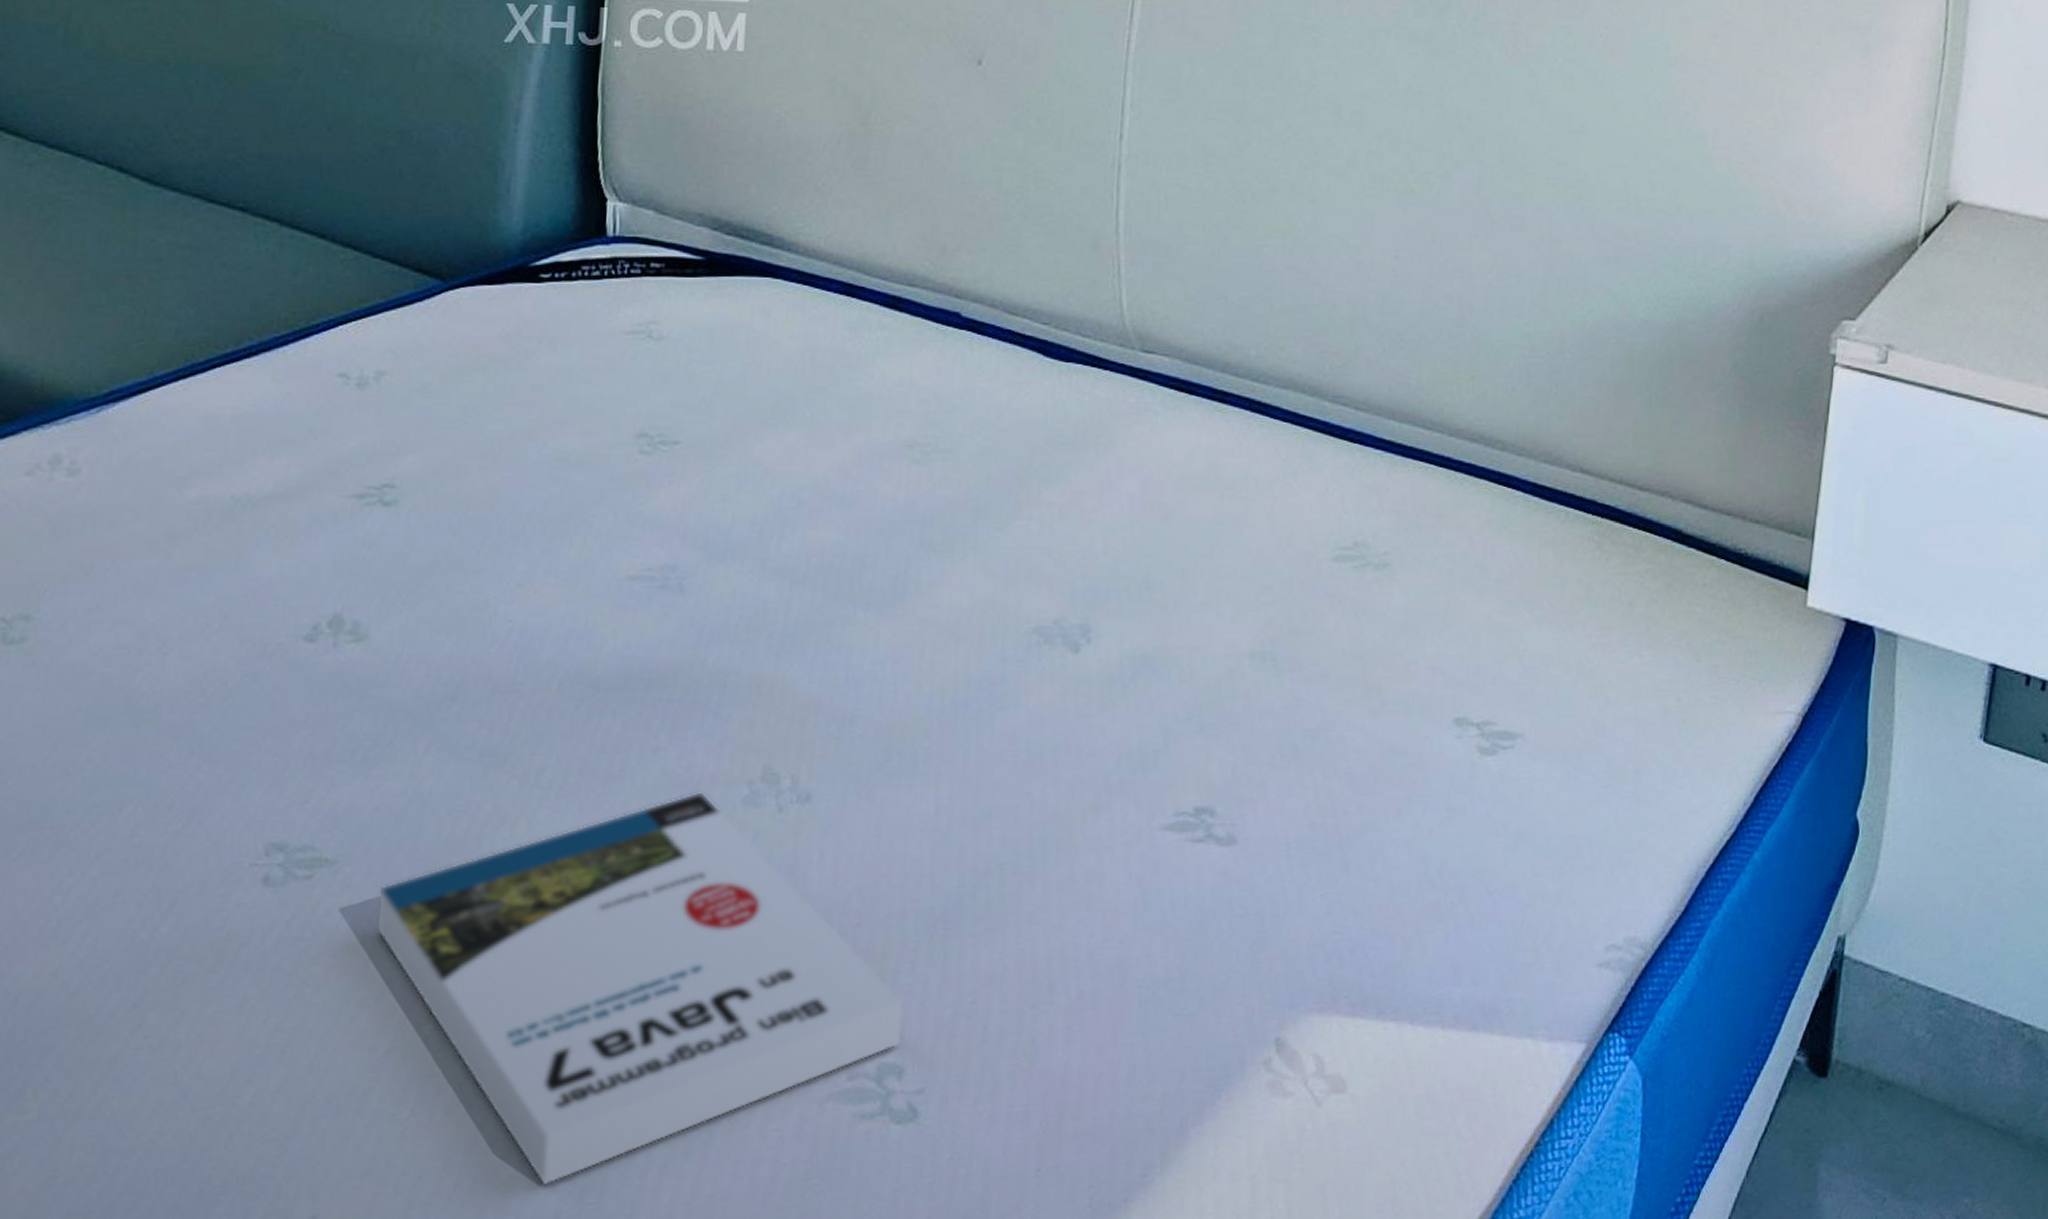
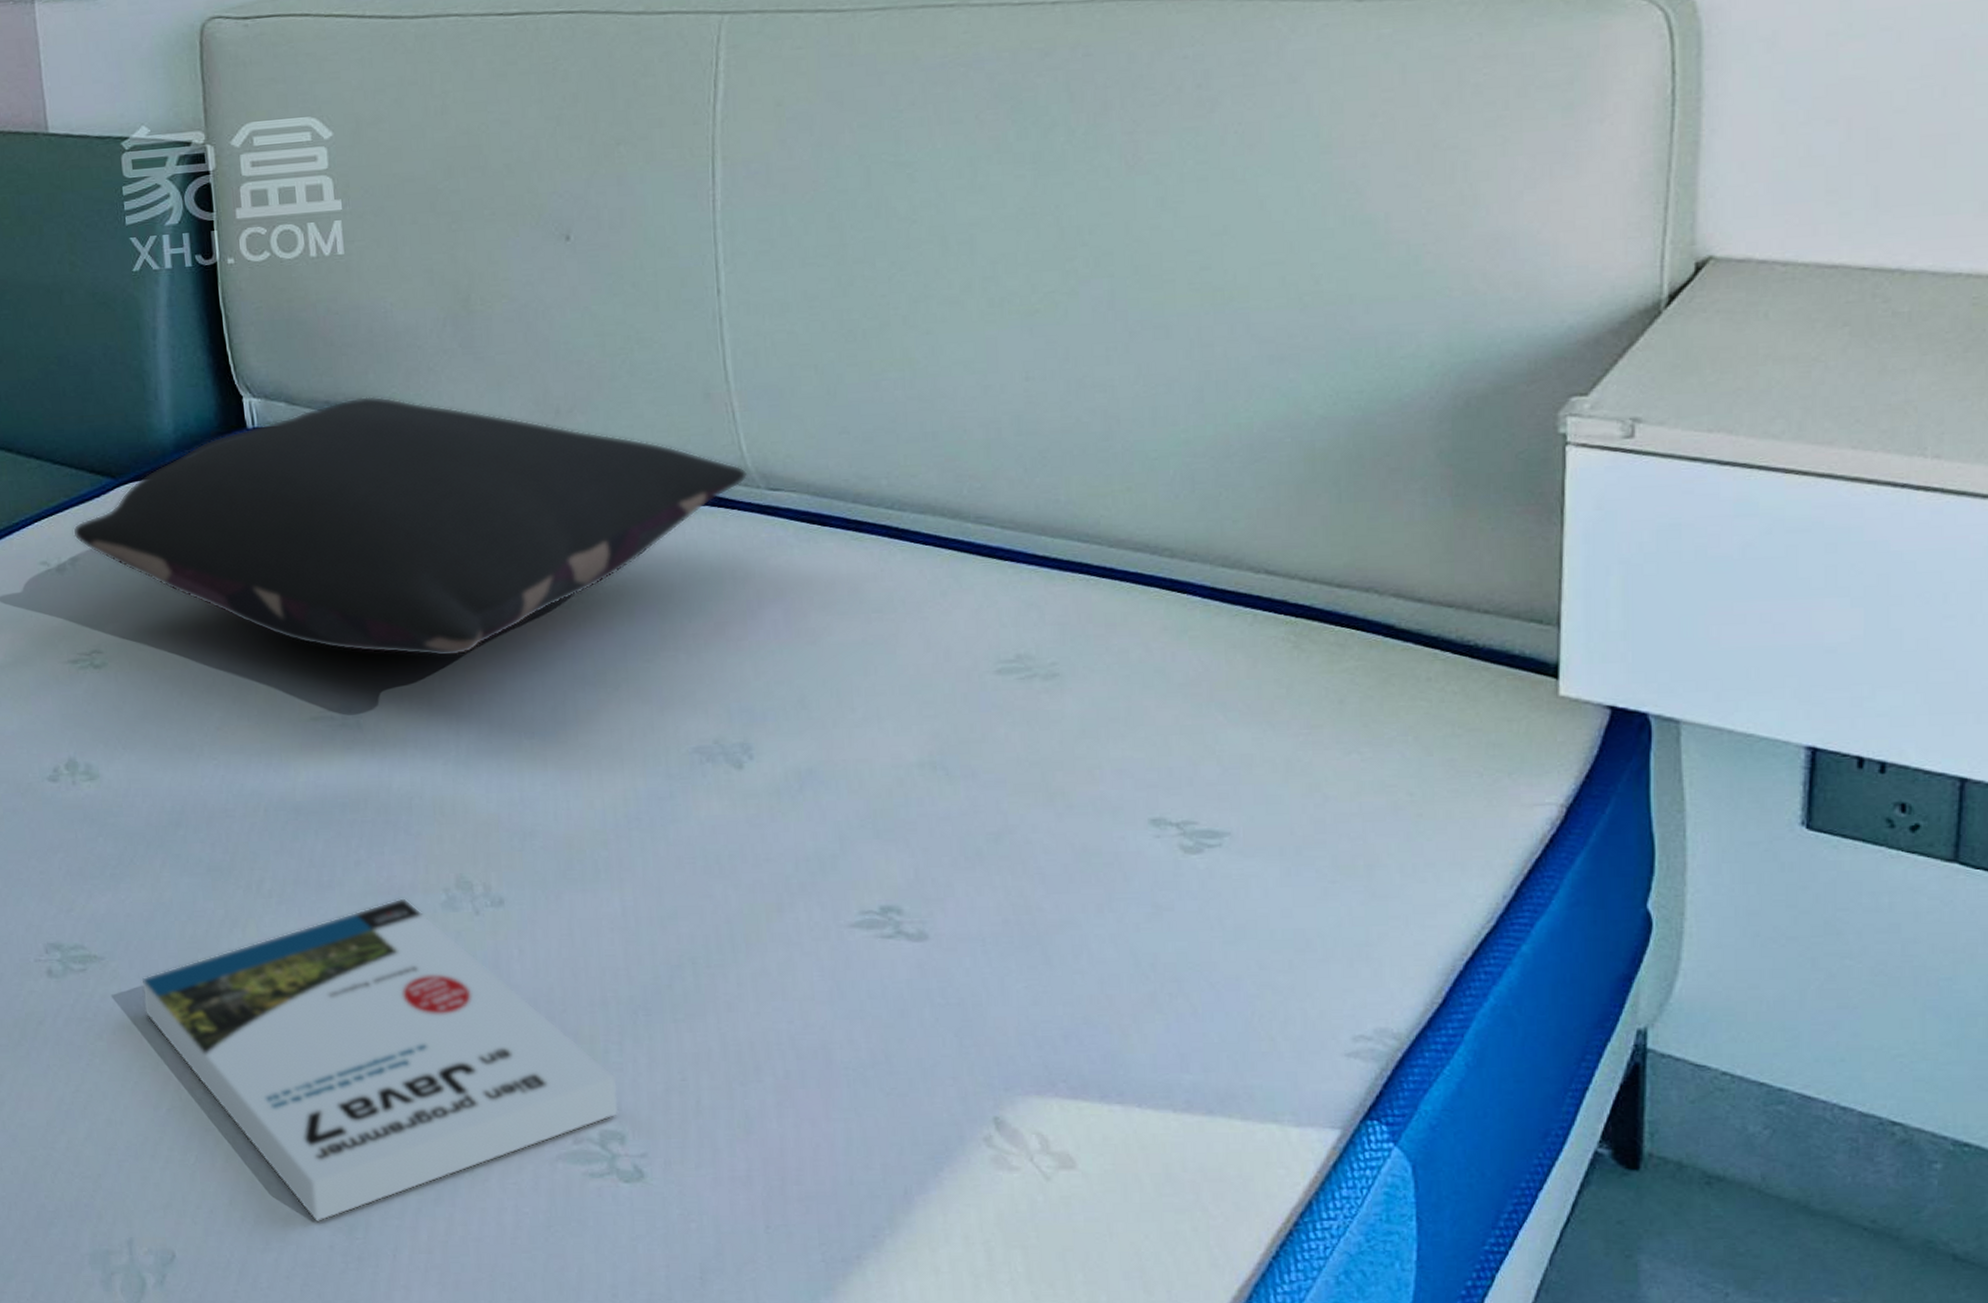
pillow: none [383,213,1125,514] -> present [72,396,748,657]

